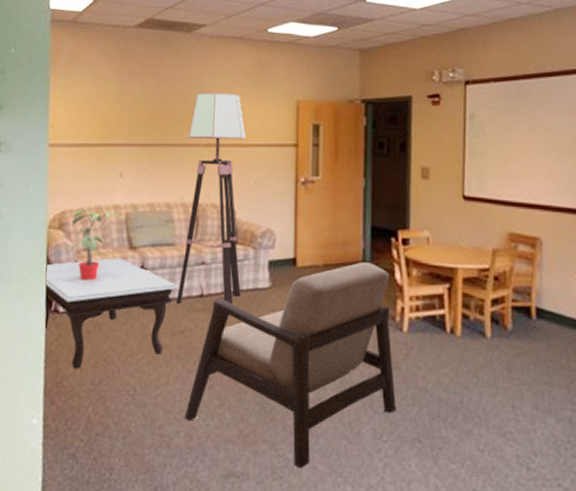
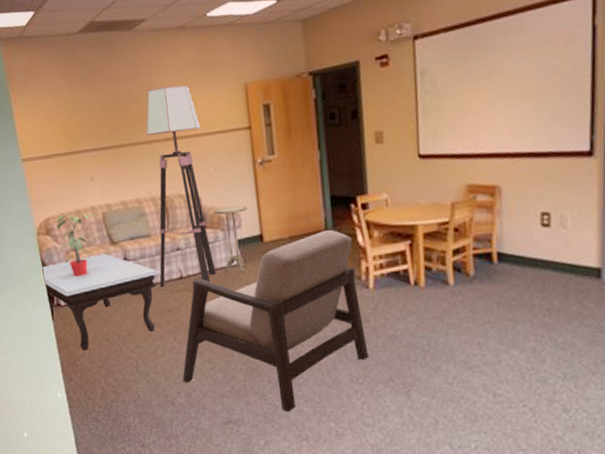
side table: none [247,223,283,298] -> present [213,206,247,272]

